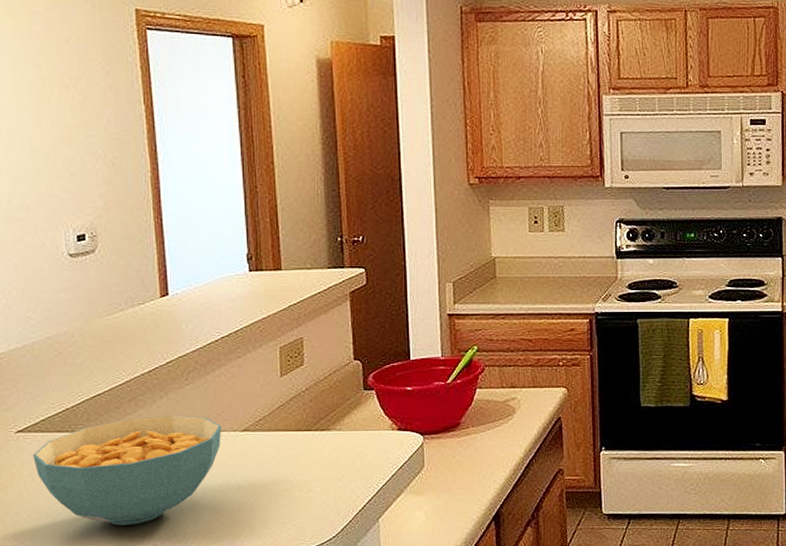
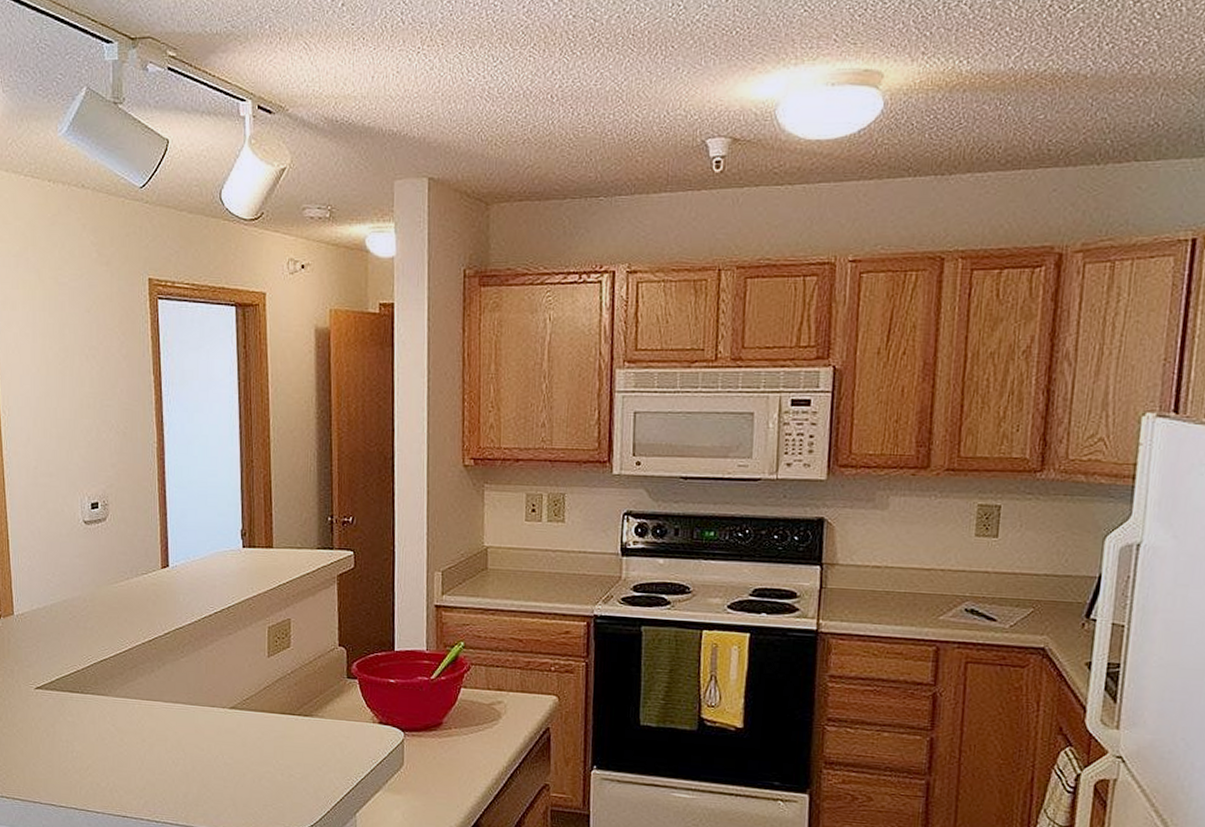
cereal bowl: present [33,415,222,526] -> none [49,685,212,789]

